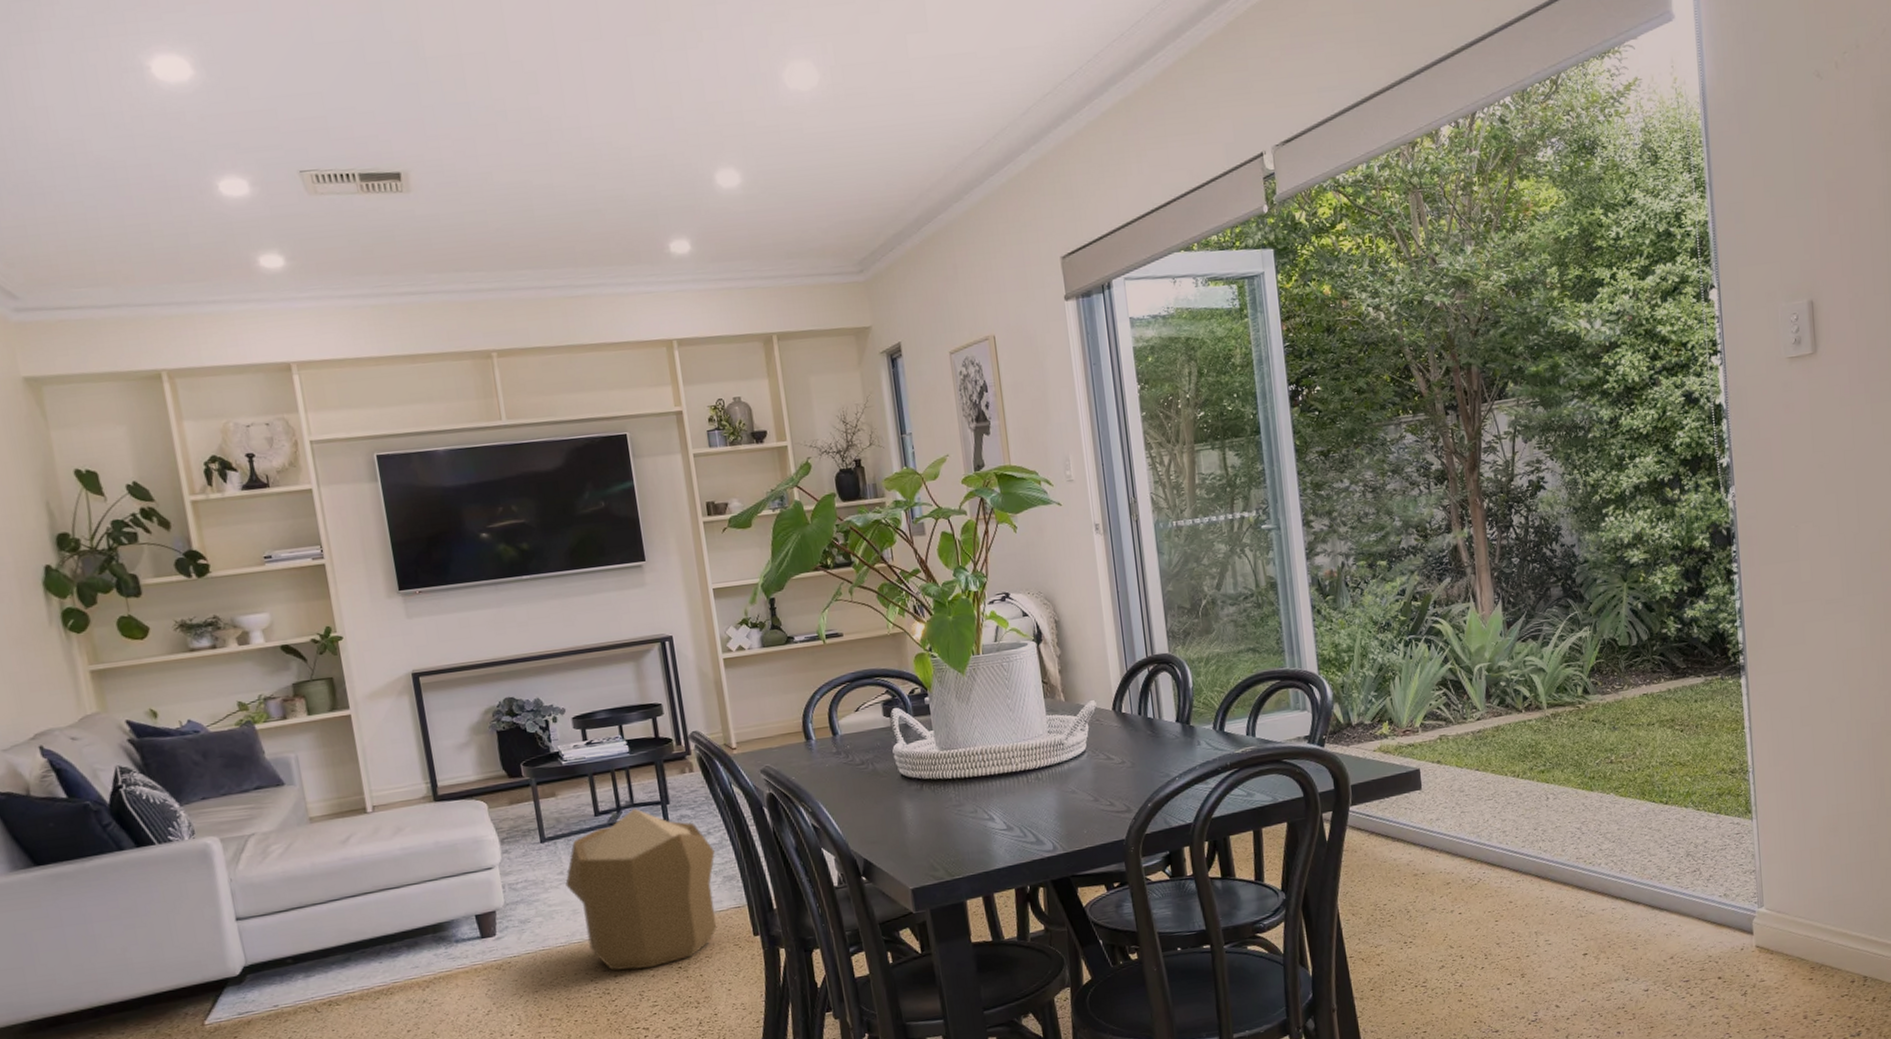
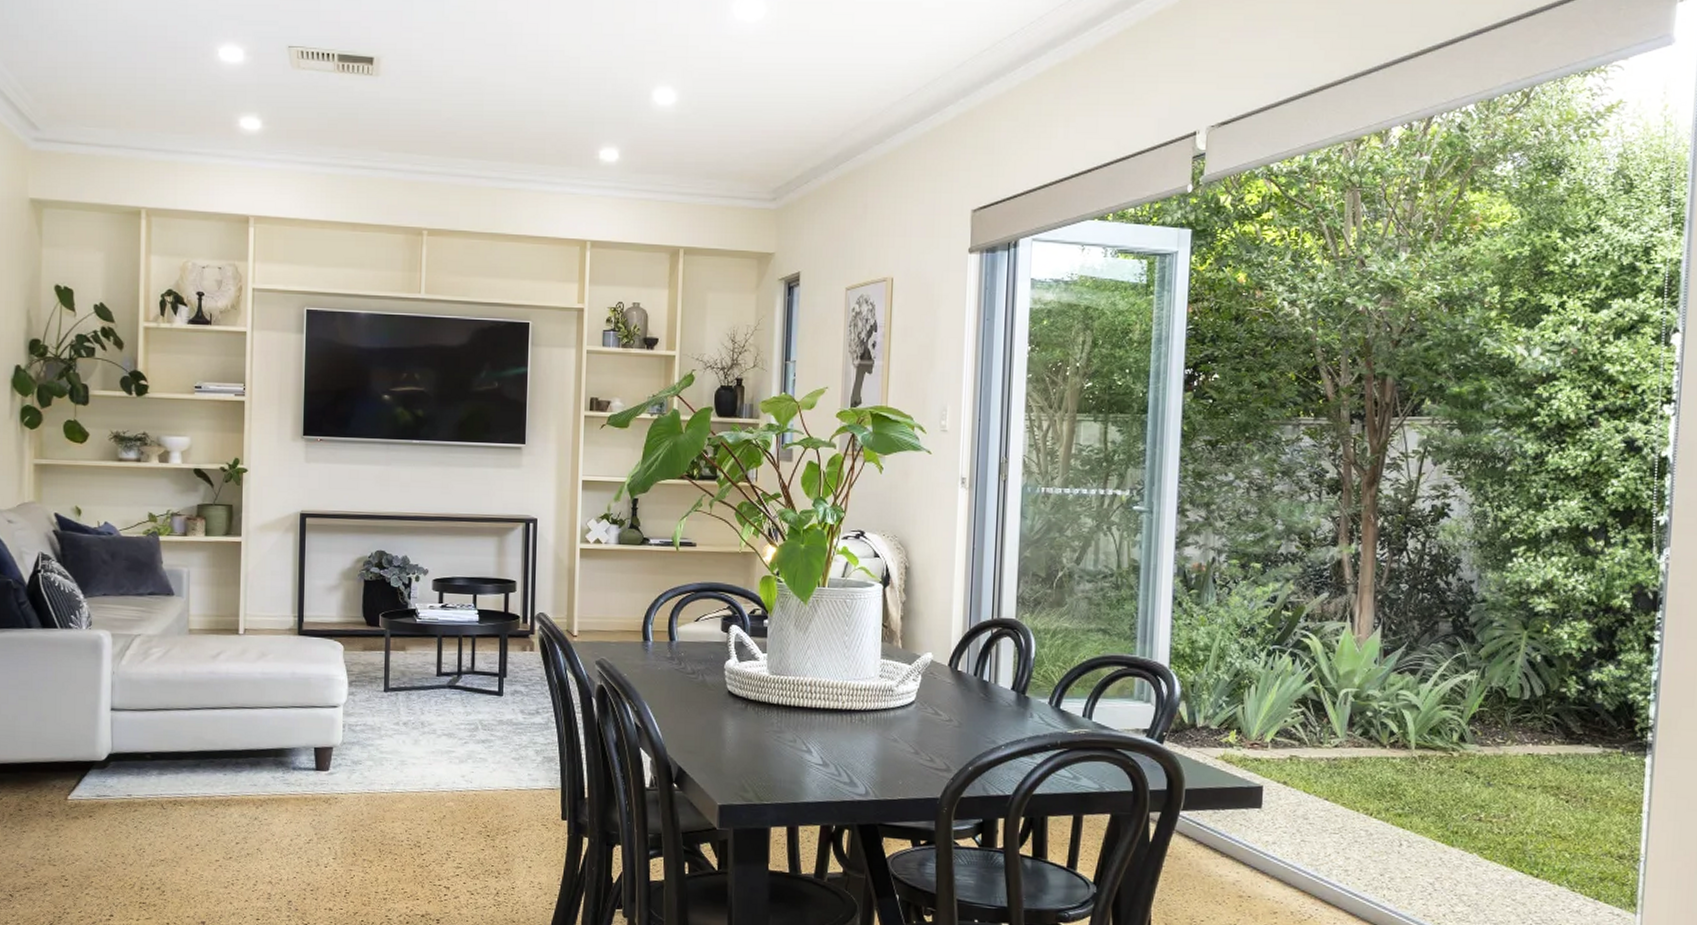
pouf: present [565,808,718,971] -> none [399,675,540,831]

